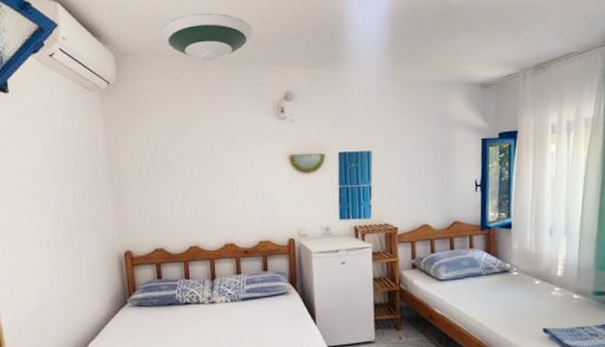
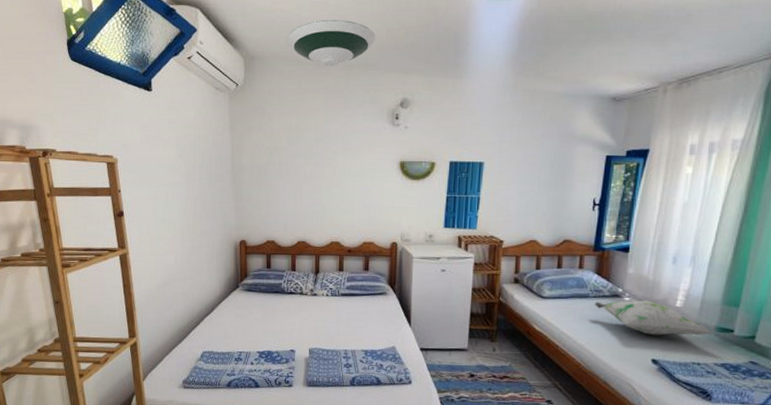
decorative pillow: none [487,272,590,306] -> present [594,300,712,335]

